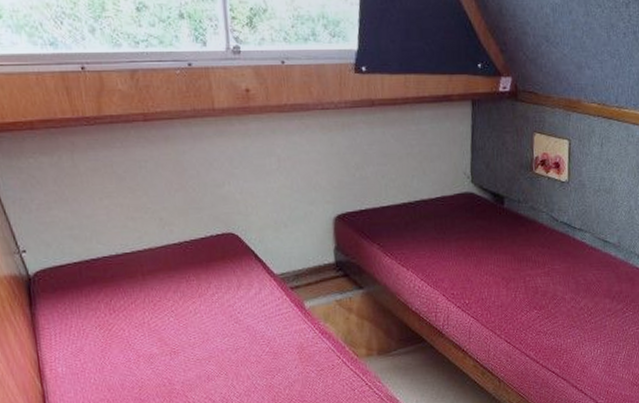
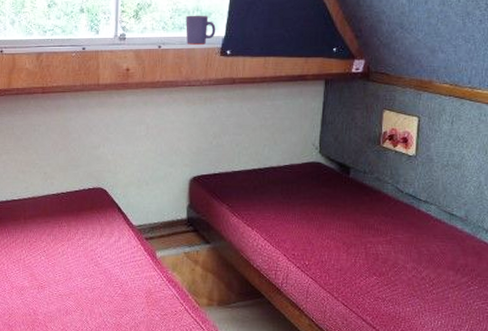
mug: none [310,23,347,61] -> present [186,15,216,46]

